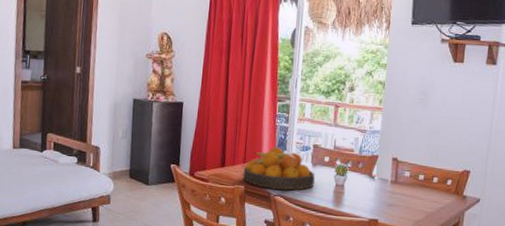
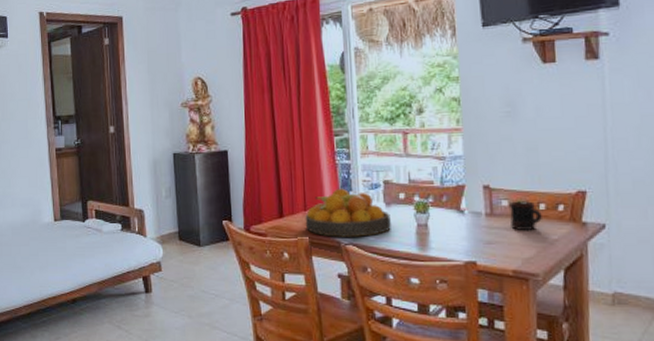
mug: none [409,173,434,198] -> present [509,201,542,230]

